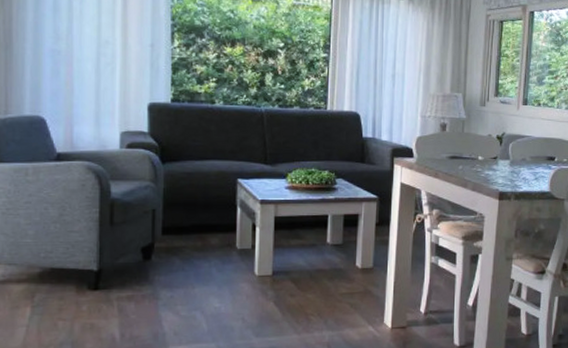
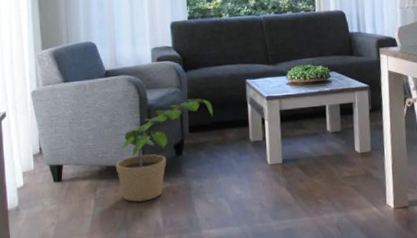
potted plant: none [62,196,194,312] -> present [115,98,213,202]

